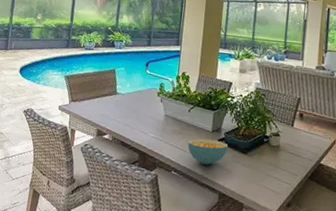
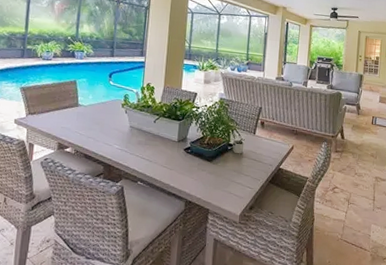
cereal bowl: present [187,138,228,165] -> none [154,148,194,174]

